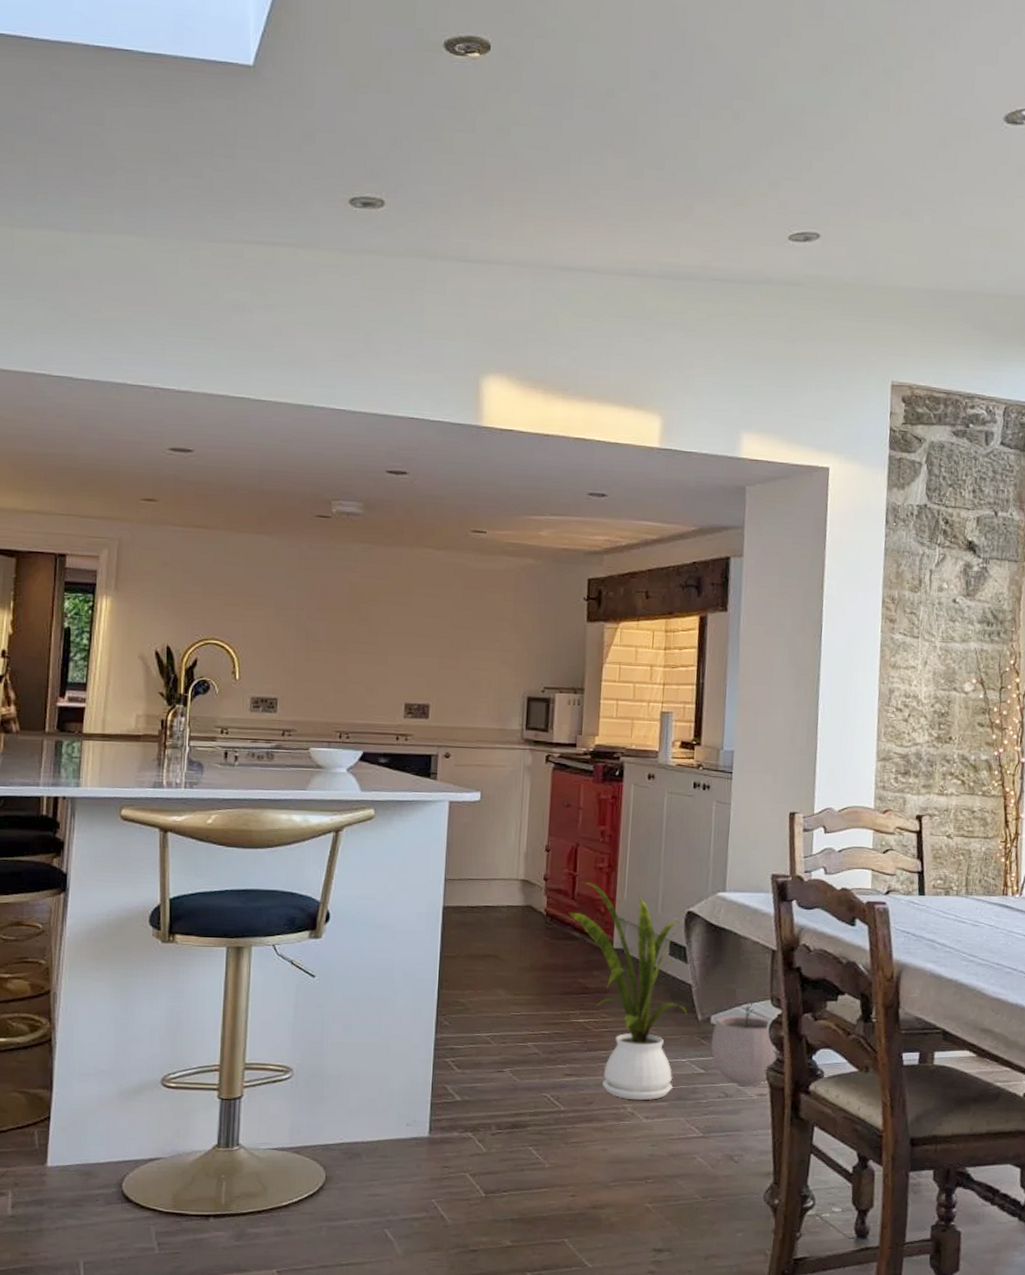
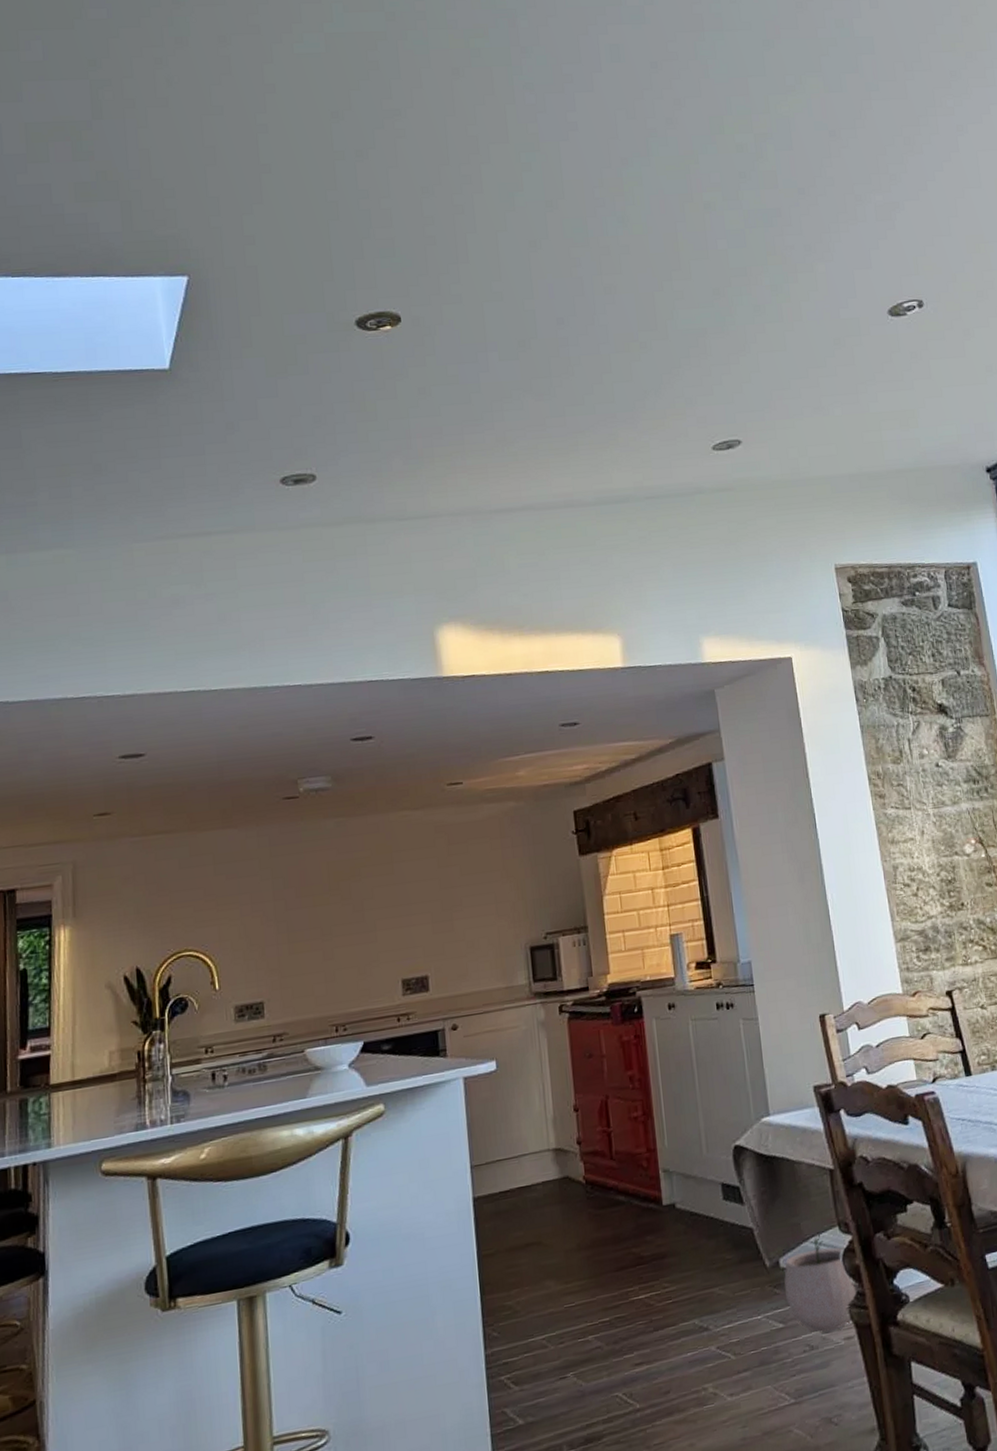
house plant: present [568,881,688,1101] -> none [609,1136,754,1379]

